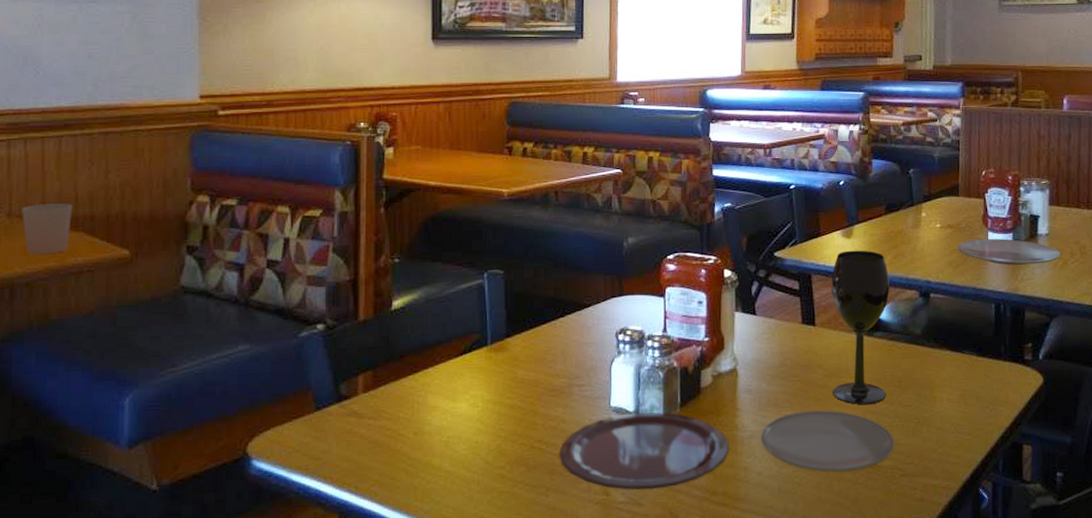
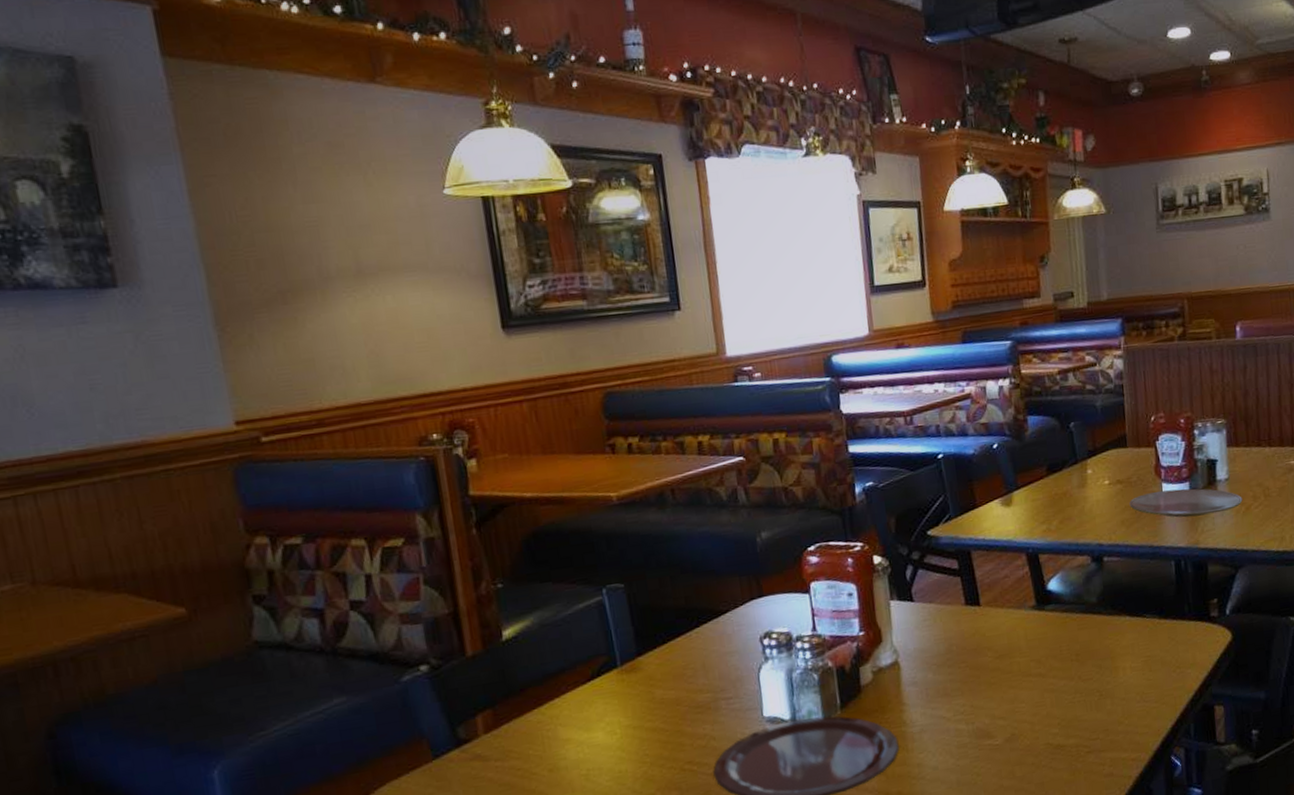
dixie cup: present [22,203,73,256] -> none [47,562,112,626]
plate: present [760,410,895,473] -> none [931,693,1078,759]
wine glass: present [831,250,889,405] -> none [993,518,1065,685]

